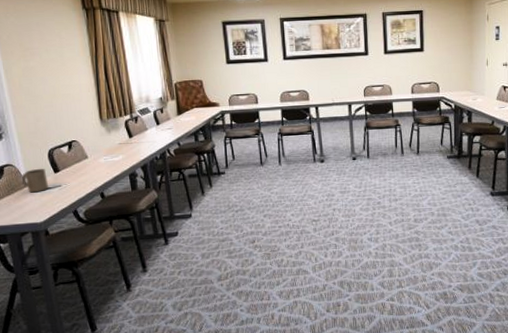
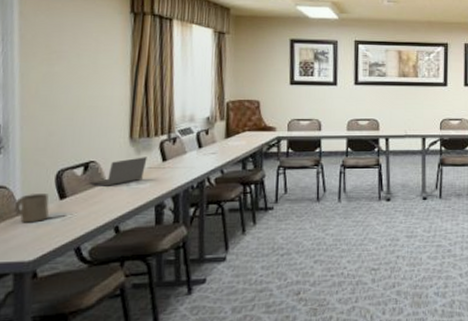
laptop computer: none [75,135,117,161] -> present [90,157,147,186]

